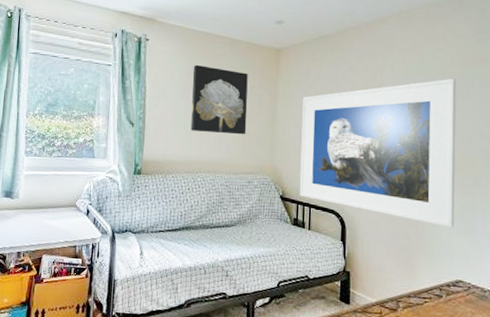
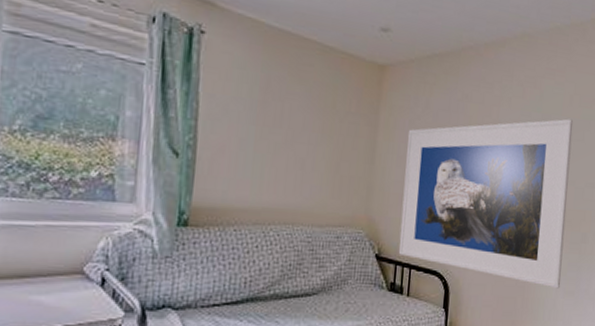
wall art: present [190,65,248,135] -> none [262,76,342,176]

